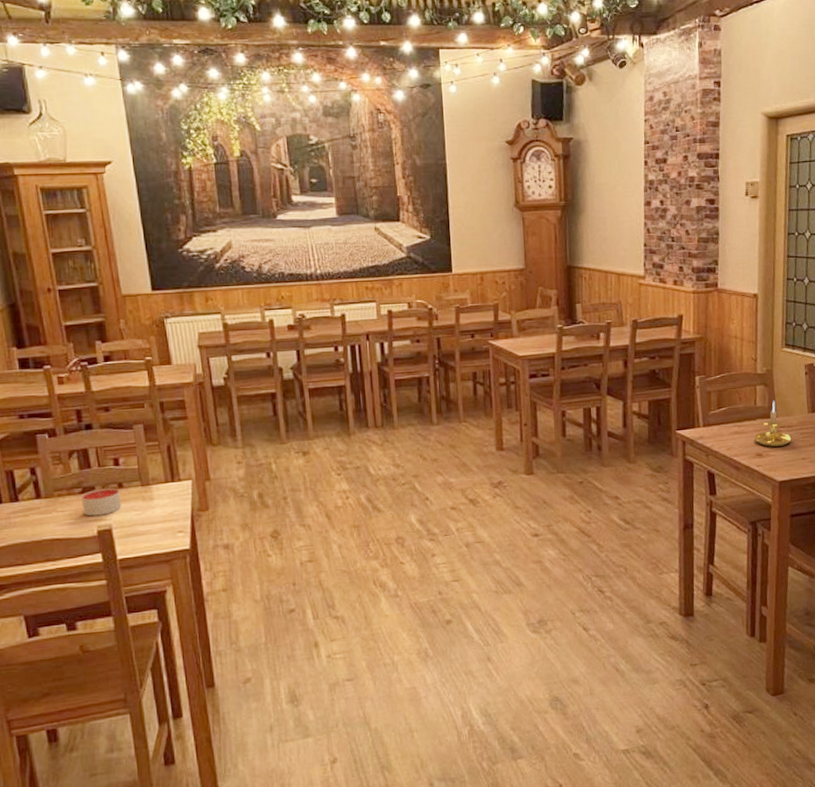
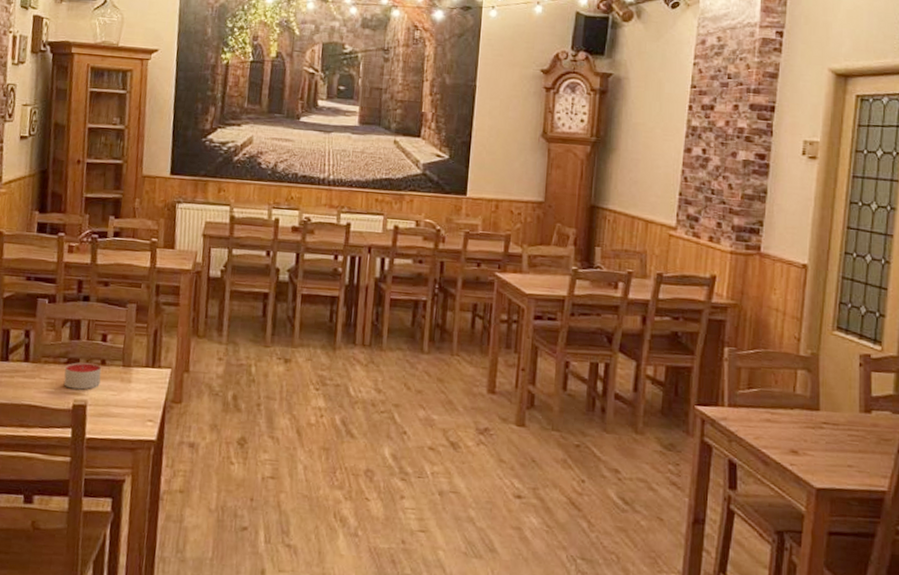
candle holder: present [754,400,792,448] -> none [790,390,837,447]

